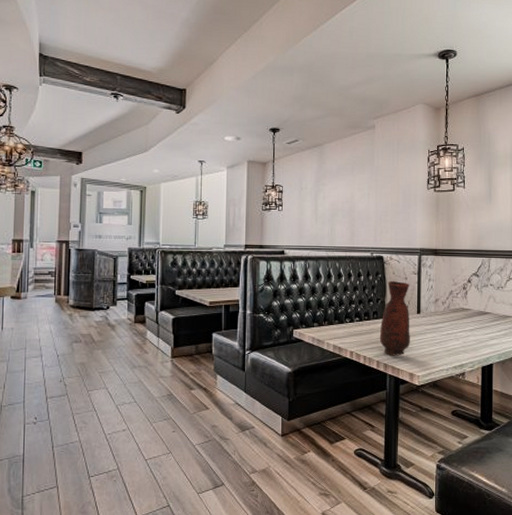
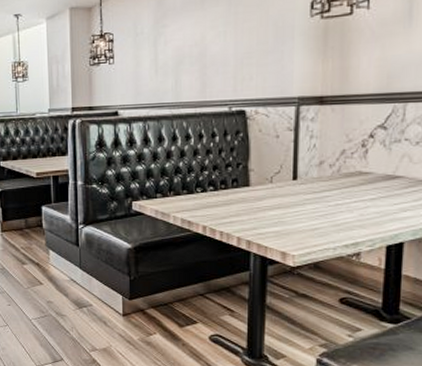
vase: present [379,281,410,356] -> none [240,140,283,232]

